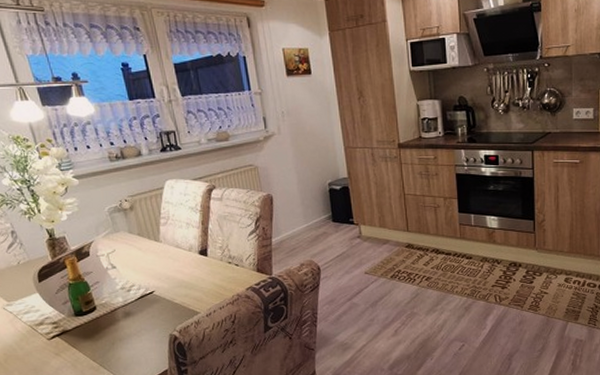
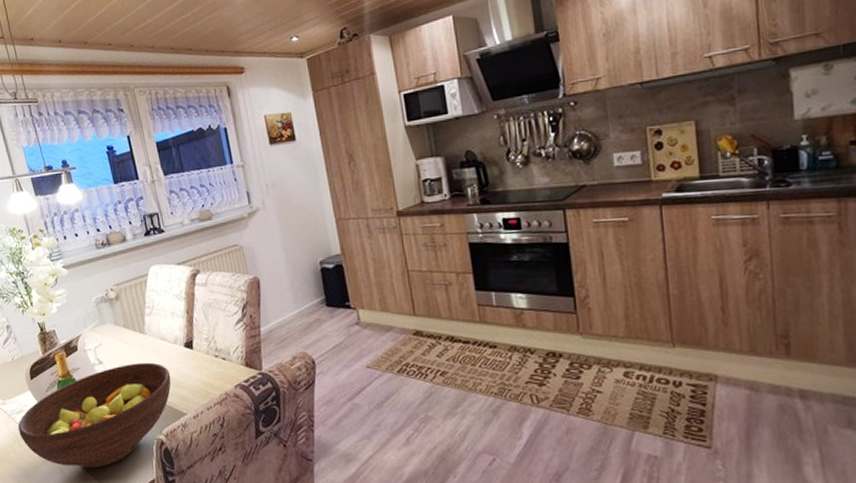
fruit bowl: none [25,267,186,362] -> present [18,362,171,469]

